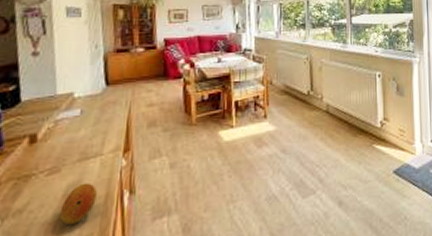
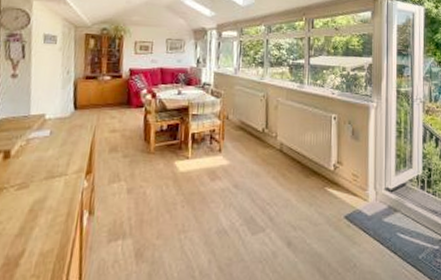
fruit: present [59,182,97,225] -> none [25,200,60,238]

